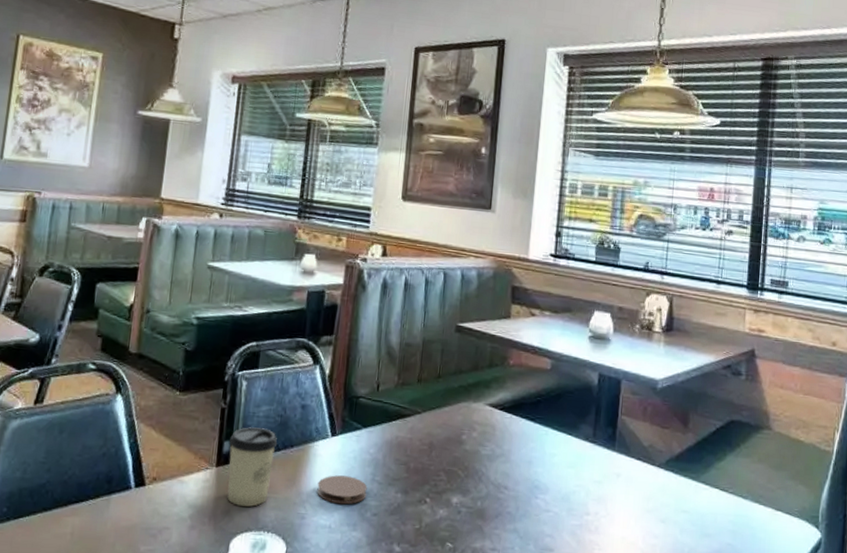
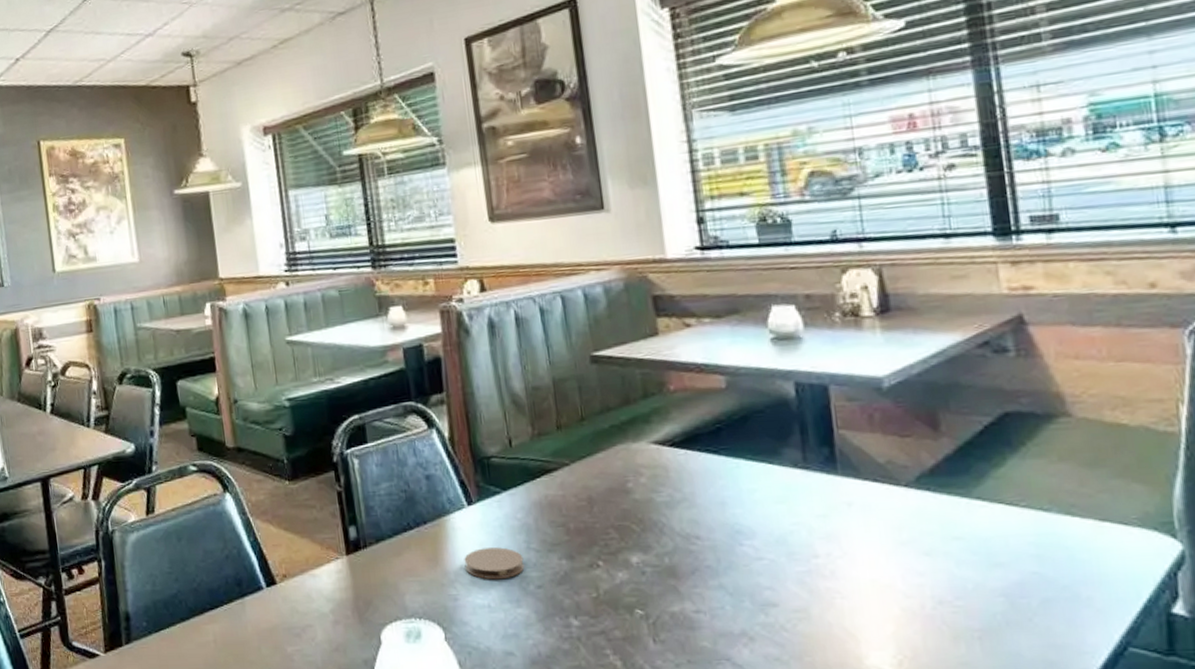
cup: present [227,427,278,507] -> none [354,507,411,594]

